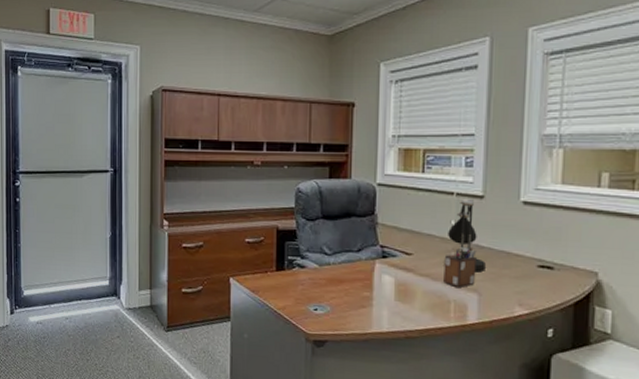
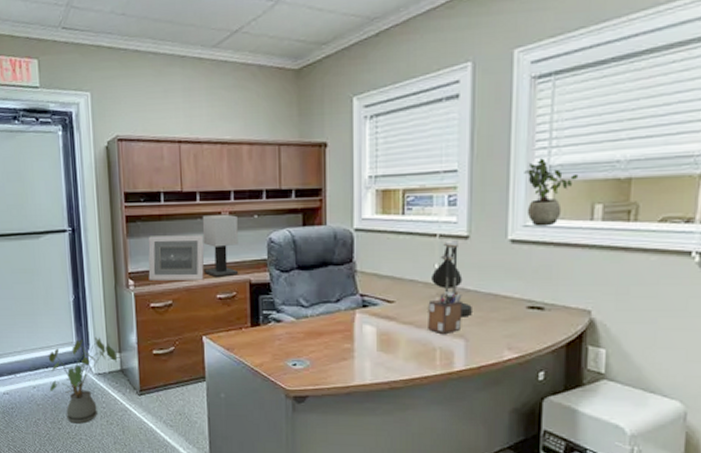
house plant: none [81,273,148,356] -> present [48,337,118,424]
picture frame: none [182,180,236,224] -> present [148,235,205,280]
table lamp: none [235,163,269,222] -> present [202,214,238,277]
potted plant: none [536,127,587,191] -> present [524,158,579,227]

